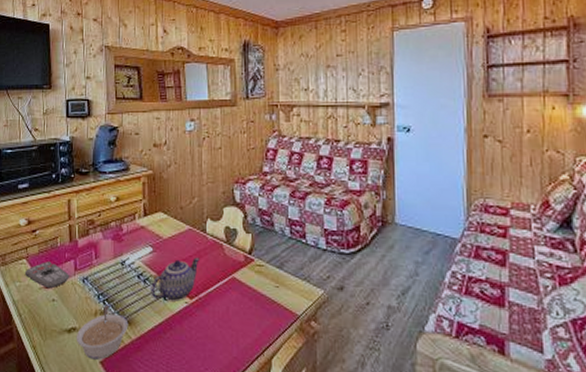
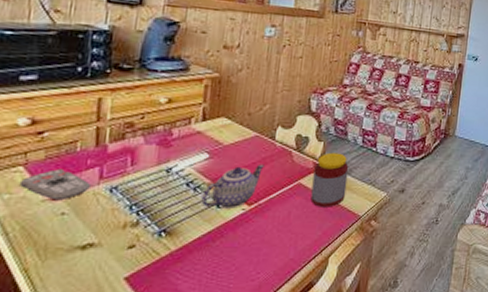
legume: present [76,305,129,360] -> none [92,217,169,276]
jar: none [246,245,280,304] -> present [310,152,349,207]

